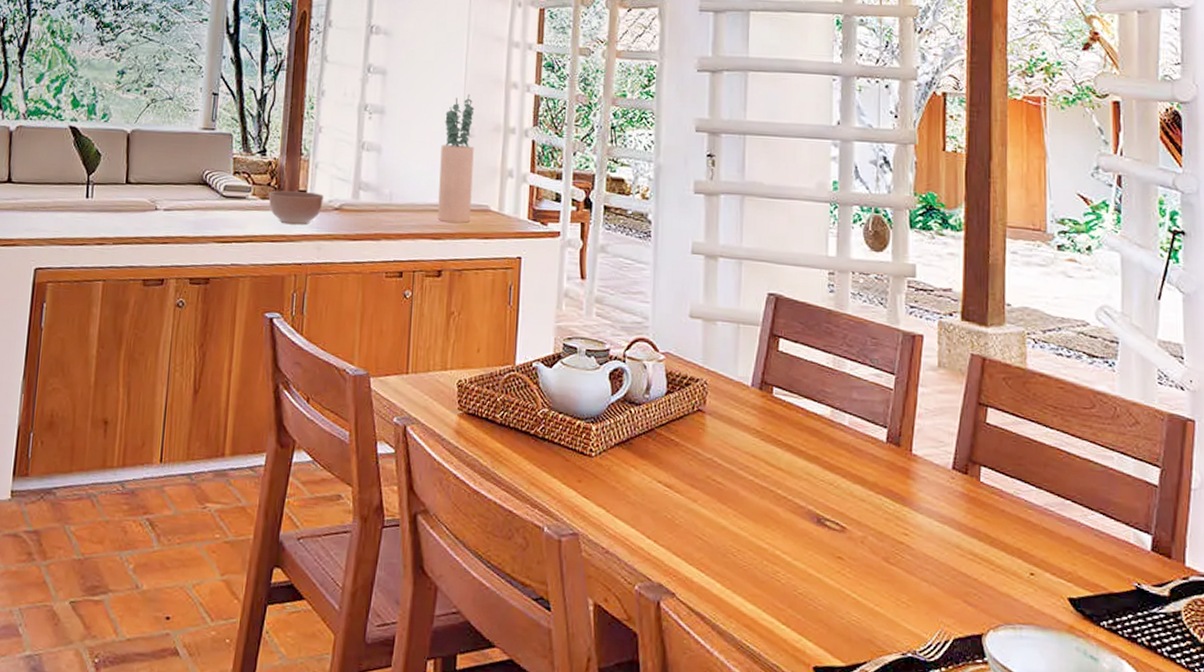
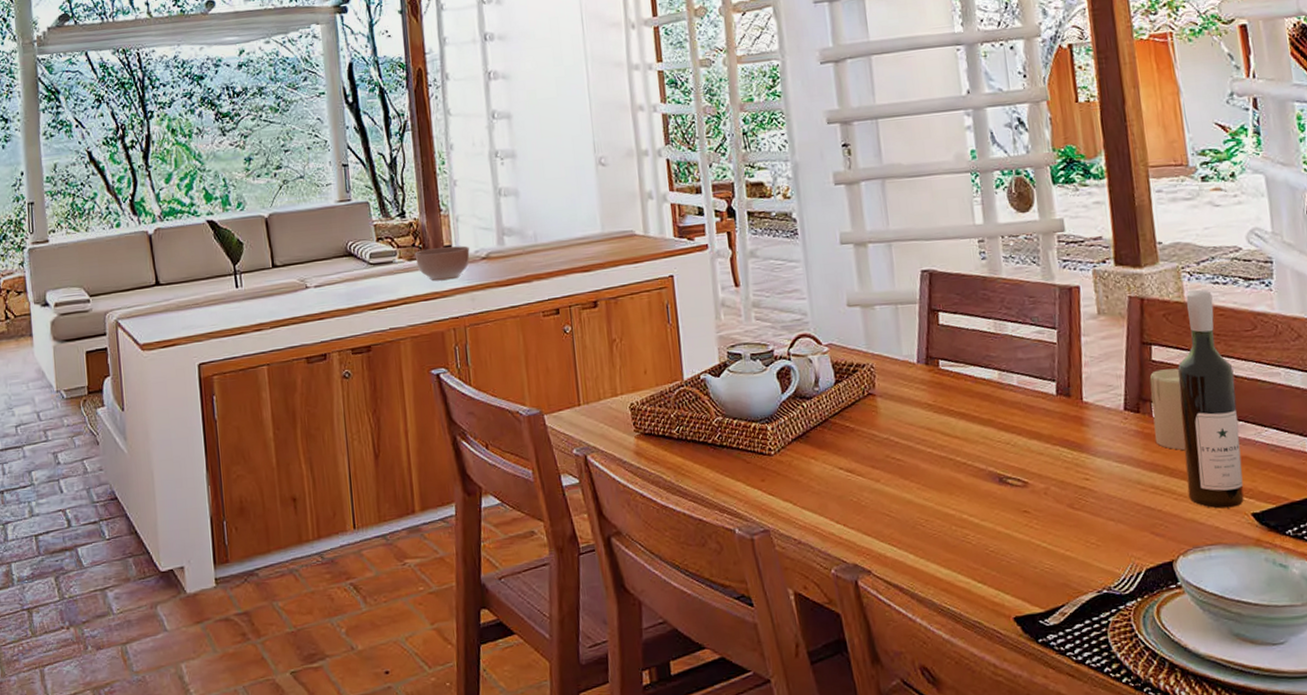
vase: present [437,94,475,224] -> none [576,124,618,254]
candle: none [979,433,1013,521] -> present [1149,368,1186,451]
bottle: none [1006,358,1067,589] -> present [1177,290,1244,509]

